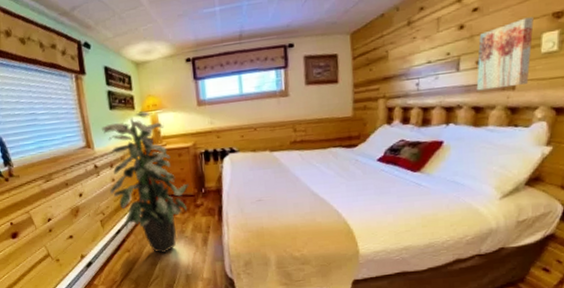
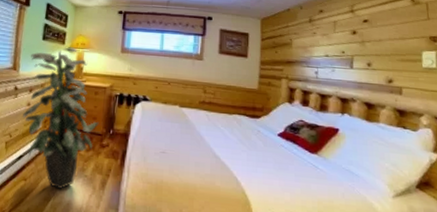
wall art: present [476,17,534,91] -> none [368,36,415,93]

